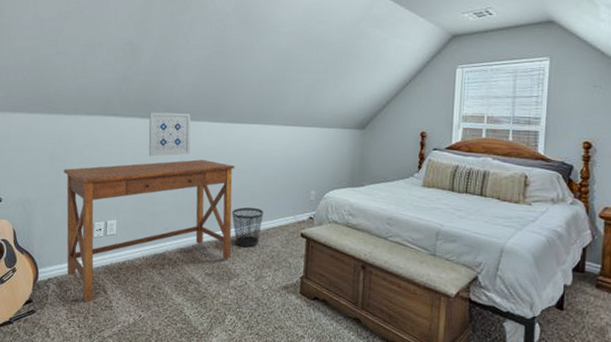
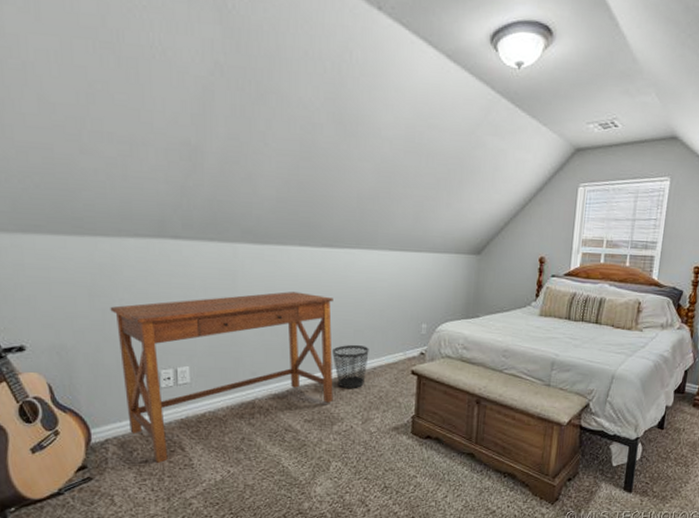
wall art: present [148,112,191,157] -> none [220,233,277,289]

